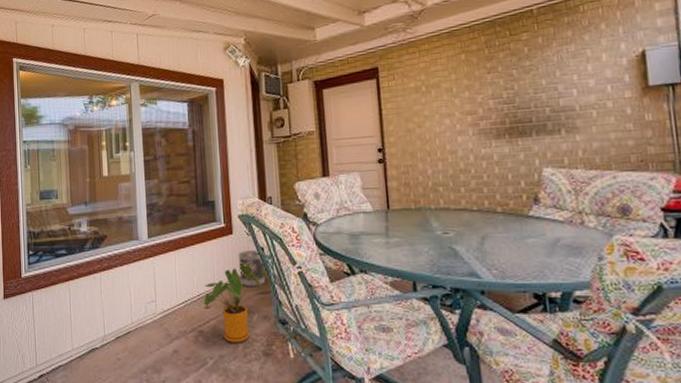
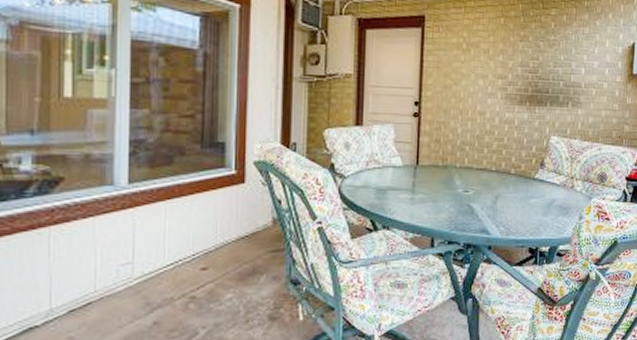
house plant: present [203,262,268,343] -> none [199,216,284,309]
wastebasket: present [238,250,266,288] -> none [248,203,280,245]

